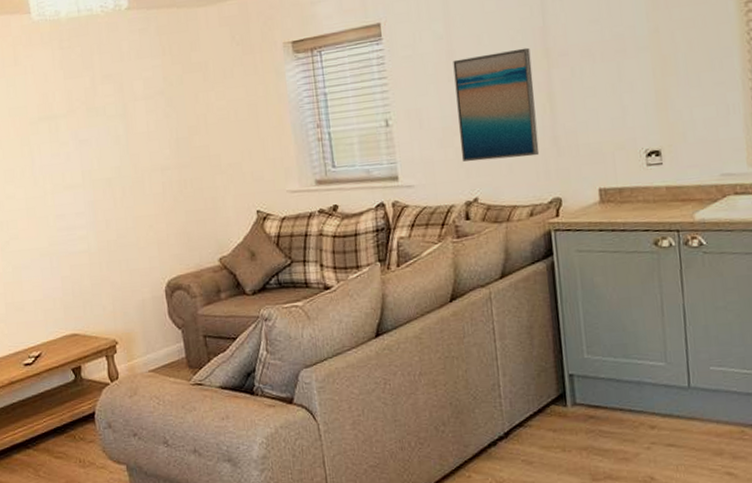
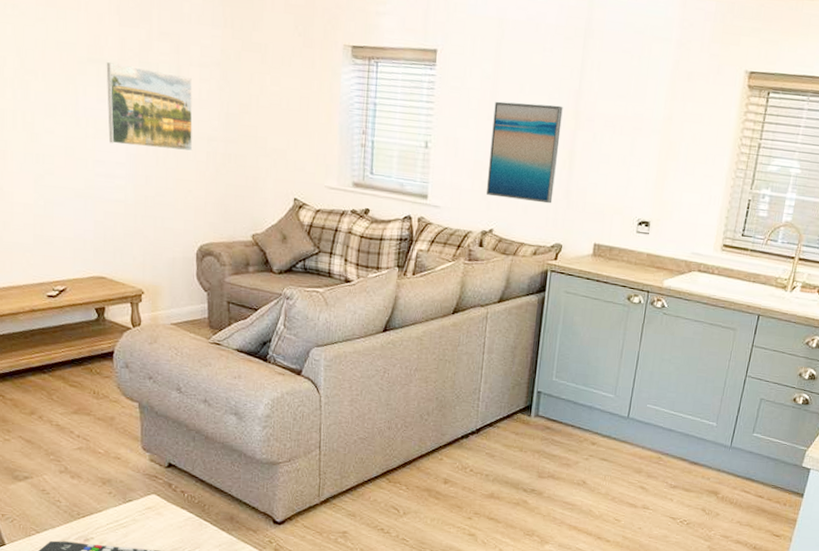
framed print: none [56,112,148,195] -> present [106,62,193,152]

